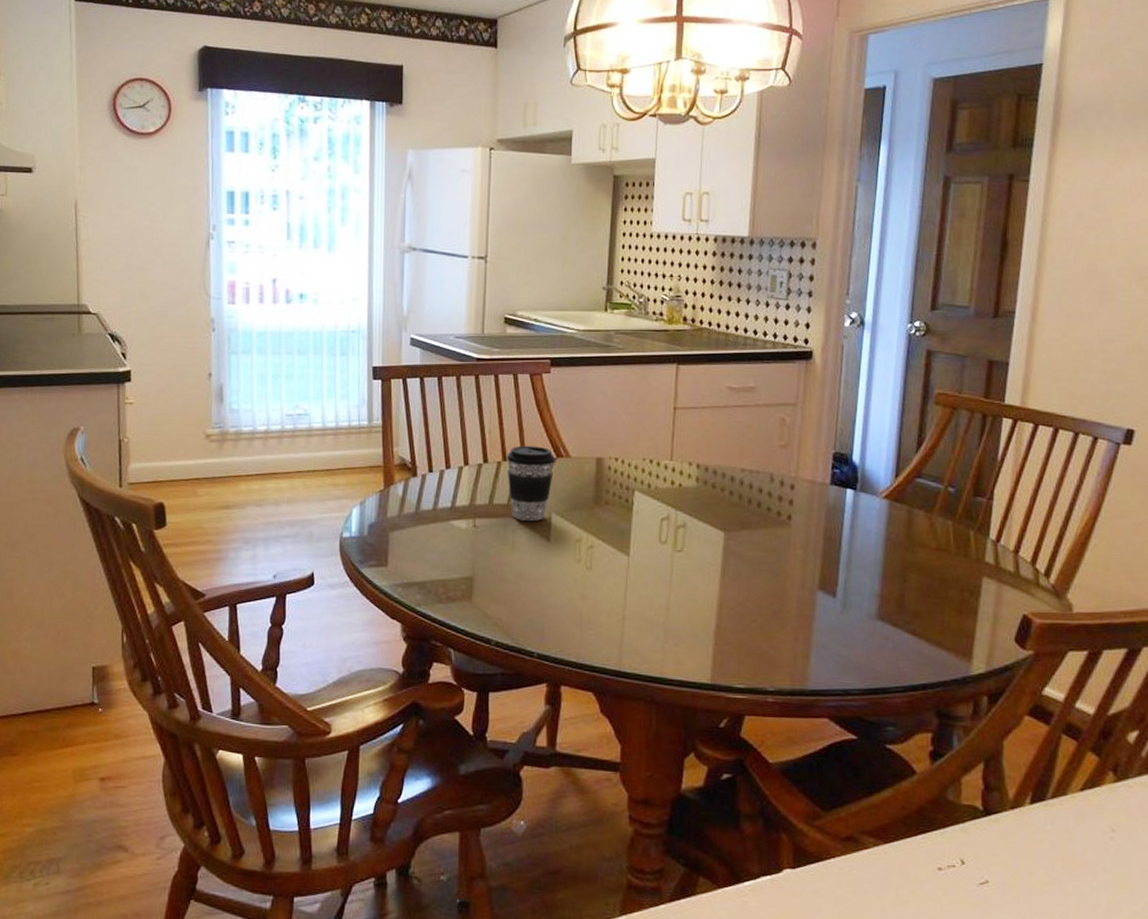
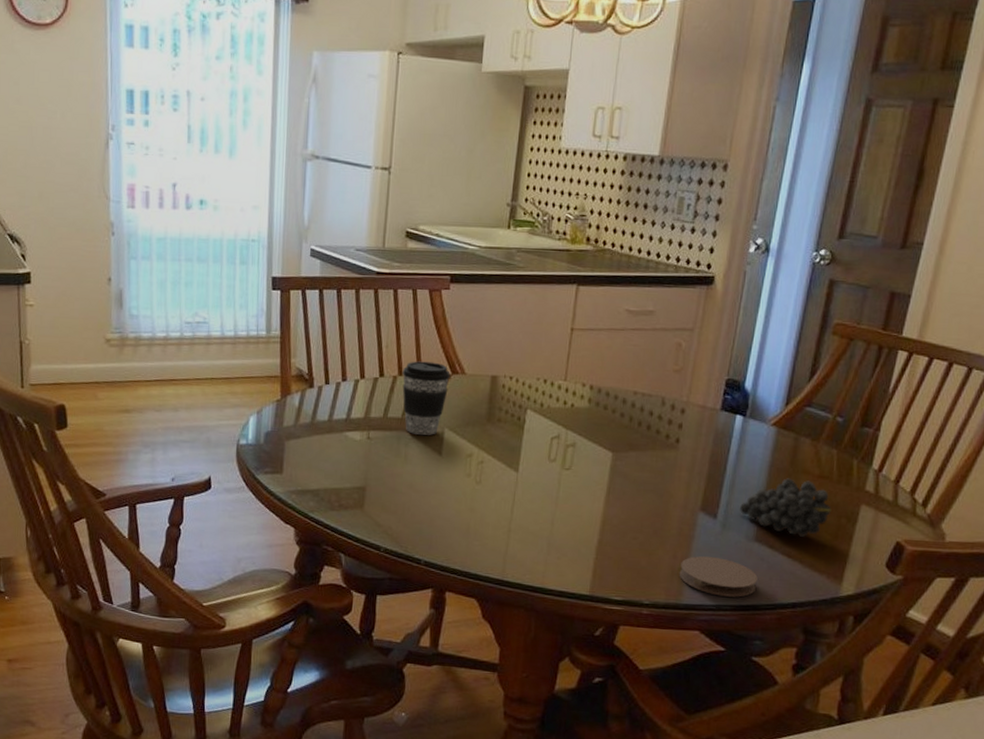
coaster: none [802,638,884,680] -> present [679,556,758,597]
fruit: none [858,552,953,613] -> present [739,478,832,537]

